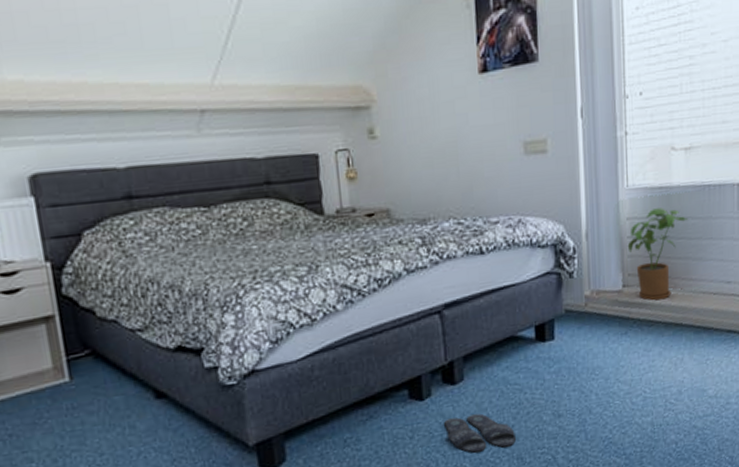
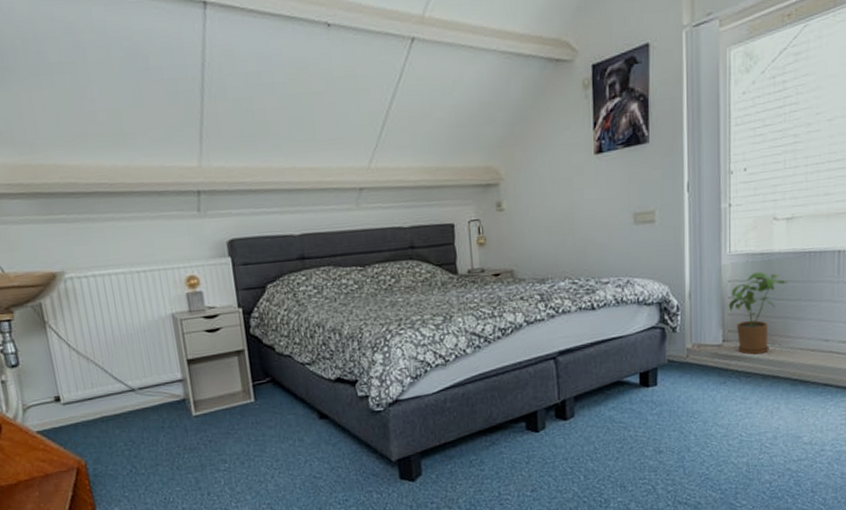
slippers: present [444,413,516,453] -> none [556,446,619,479]

